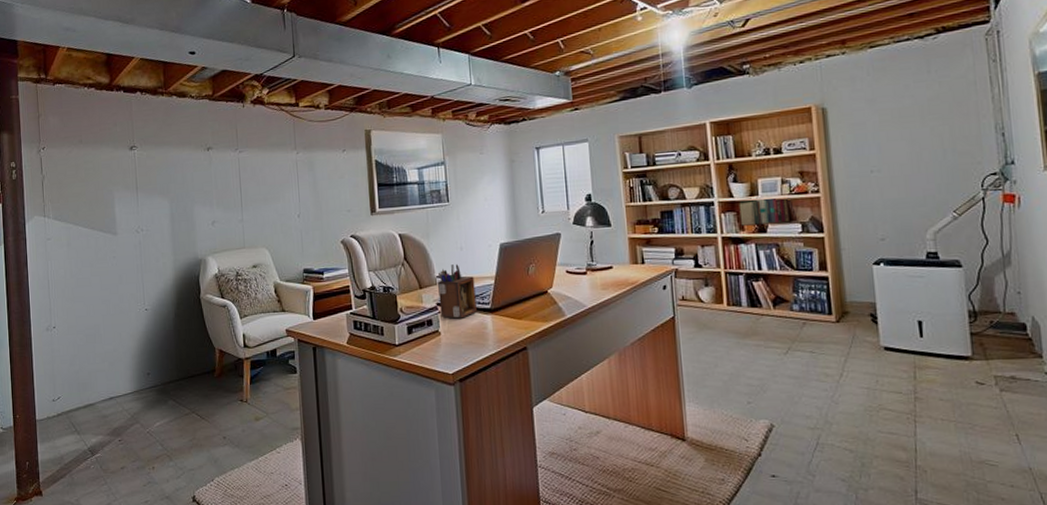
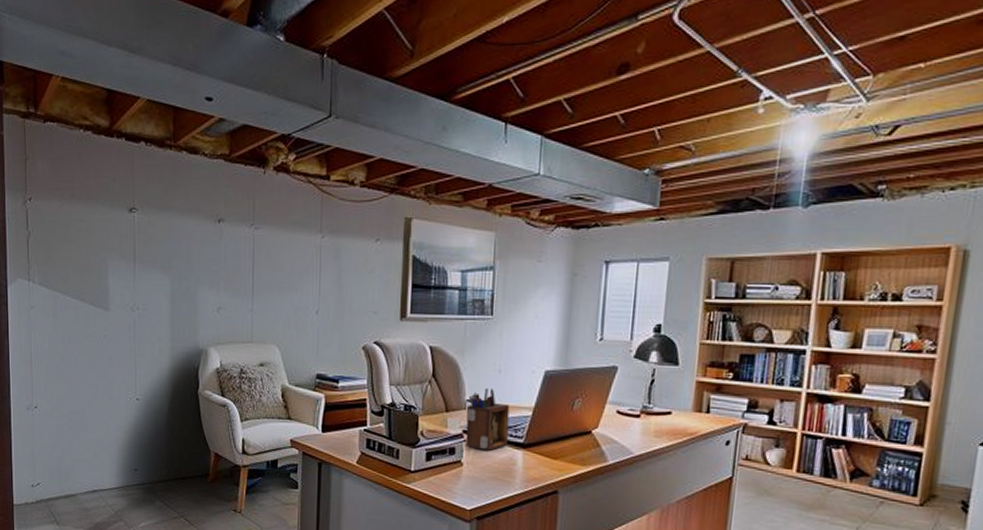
books: present [739,197,798,226] -> none [832,350,903,385]

